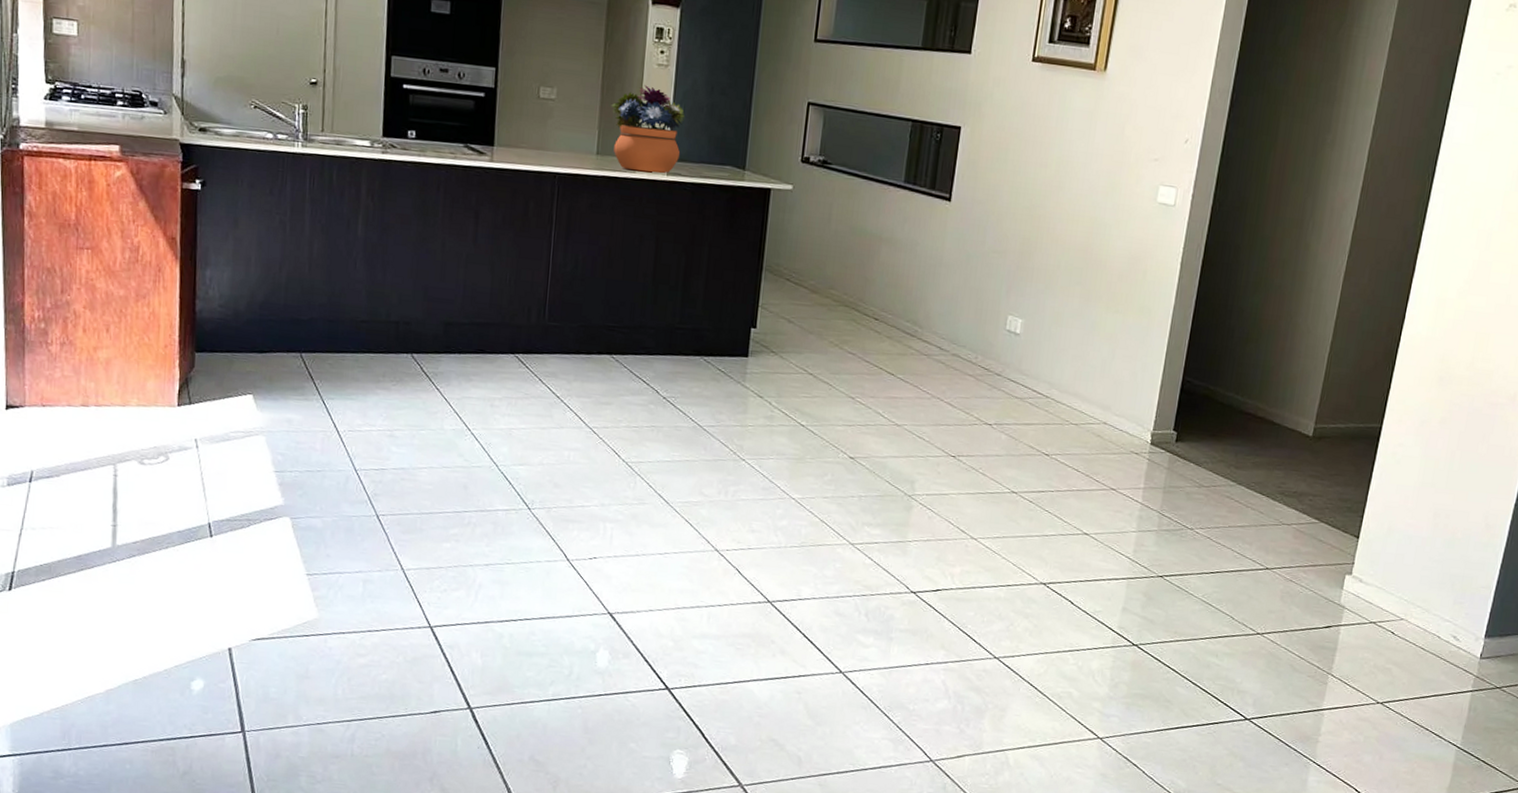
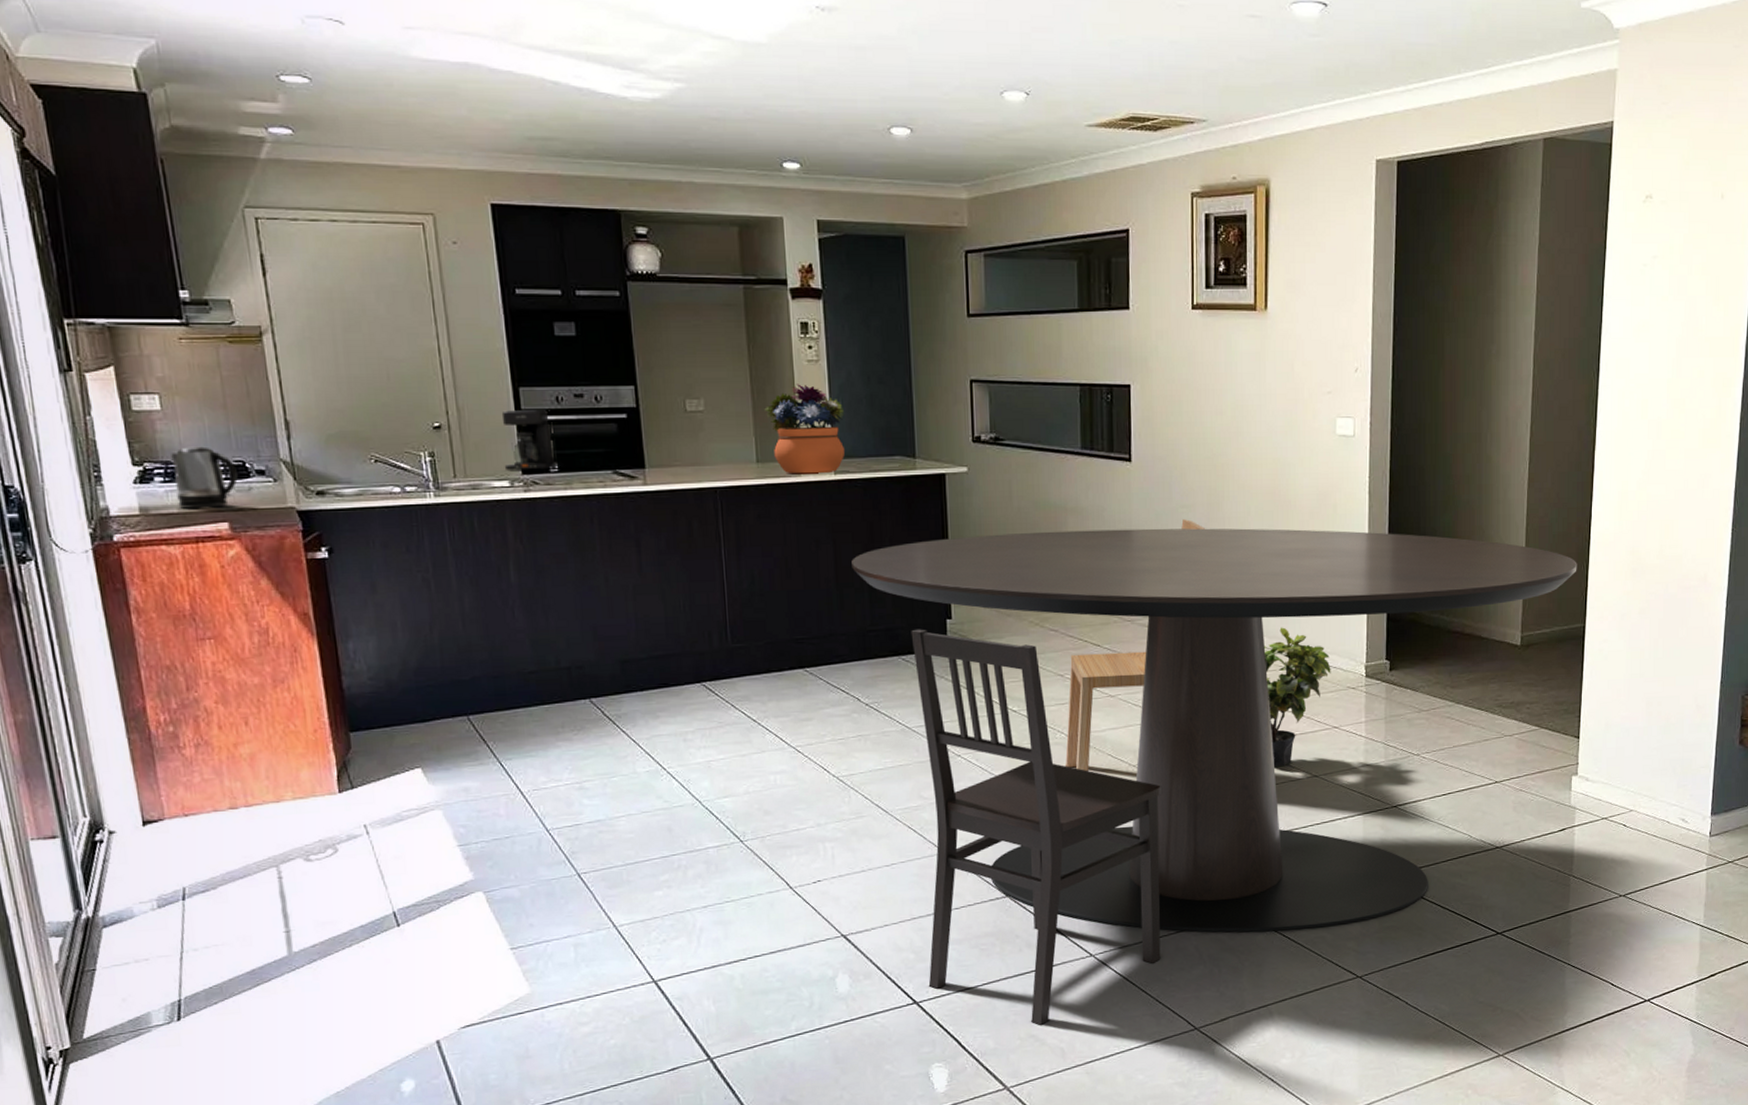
kettle: none [79,72,134,131] -> present [171,446,238,509]
coffee maker: none [367,75,417,136] -> present [501,410,559,472]
dining table: none [670,250,1383,684] -> present [852,528,1577,933]
dining chair: none [682,333,934,732] -> present [911,629,1163,1026]
dining chair: none [844,264,1014,495] -> present [1065,519,1206,772]
potted plant: none [1045,383,1118,520] -> present [1265,627,1331,767]

